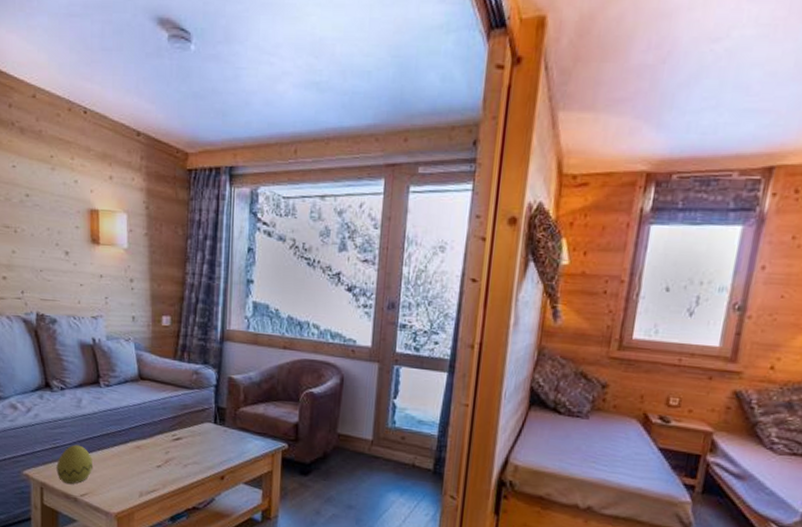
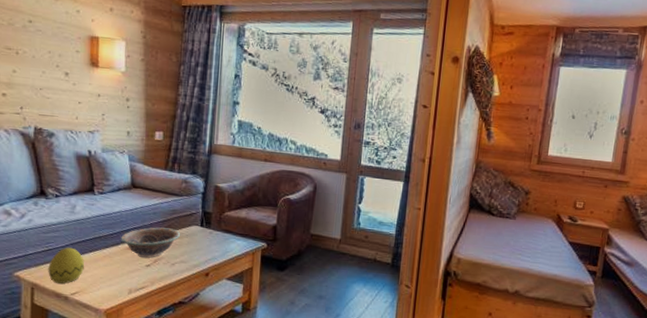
decorative bowl: none [129,424,193,458] -> present [121,227,181,258]

